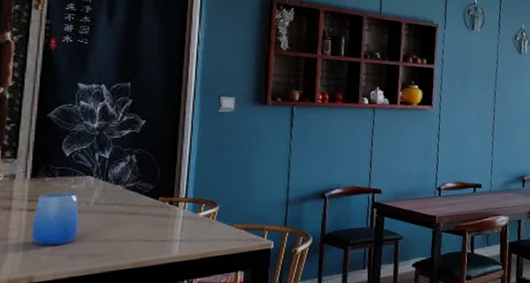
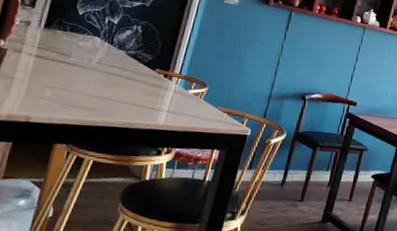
cup: present [31,192,79,246] -> none [34,45,83,93]

